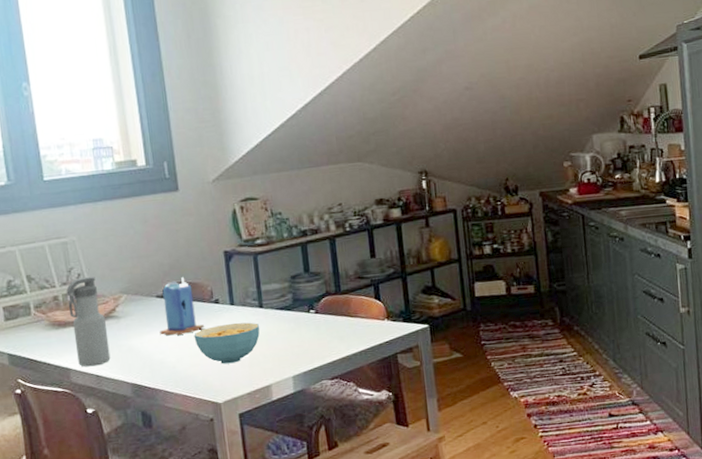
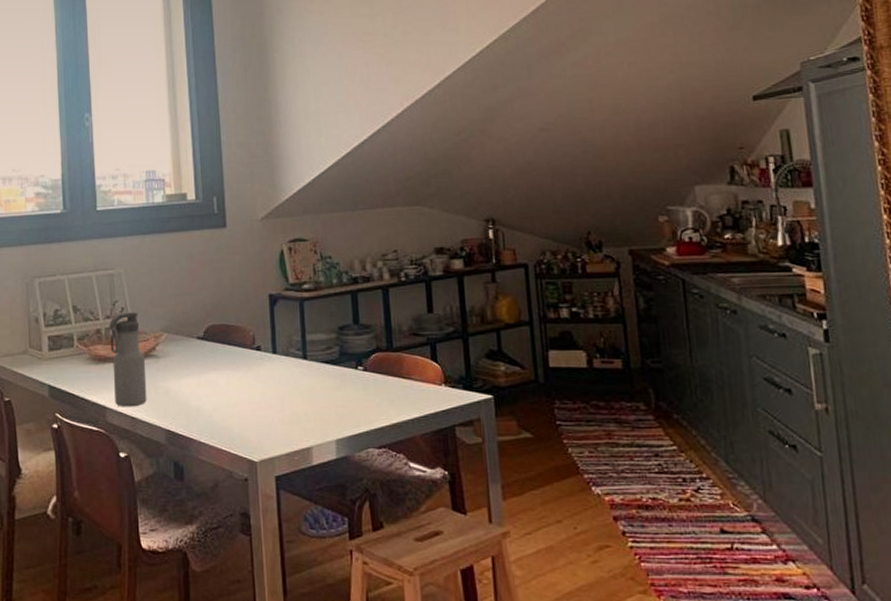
candle: present [159,276,205,335] -> none [198,318,245,381]
cereal bowl: present [194,322,260,364] -> none [232,373,303,419]

